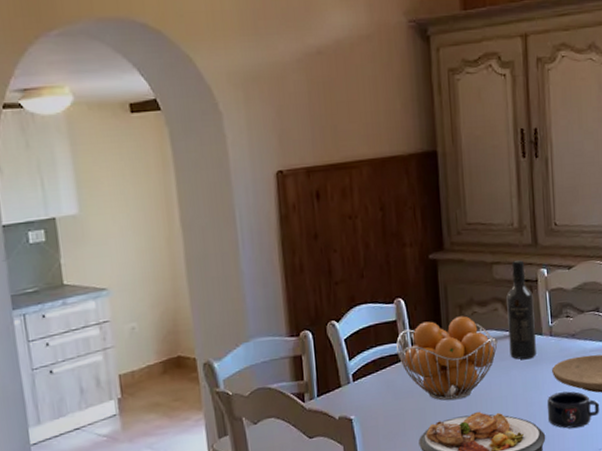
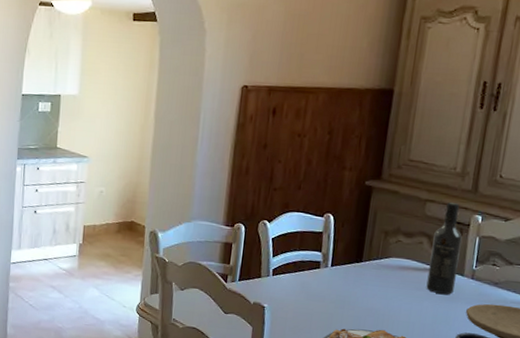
fruit basket: present [395,316,498,401] -> none [317,239,417,315]

